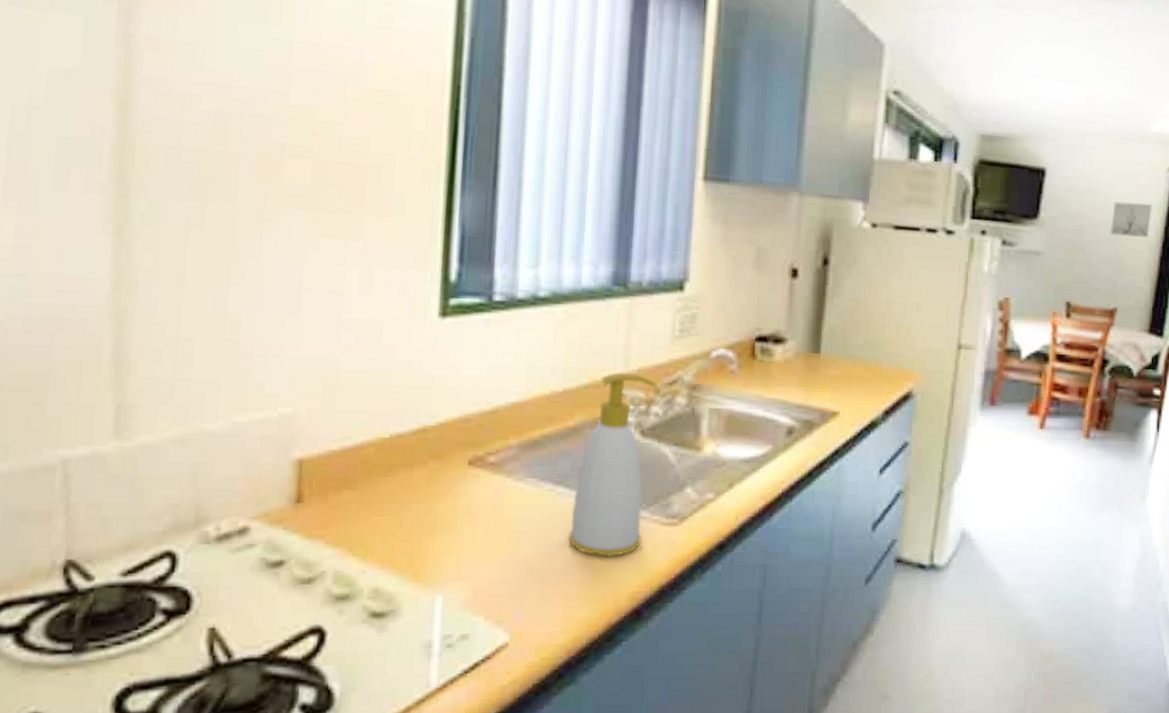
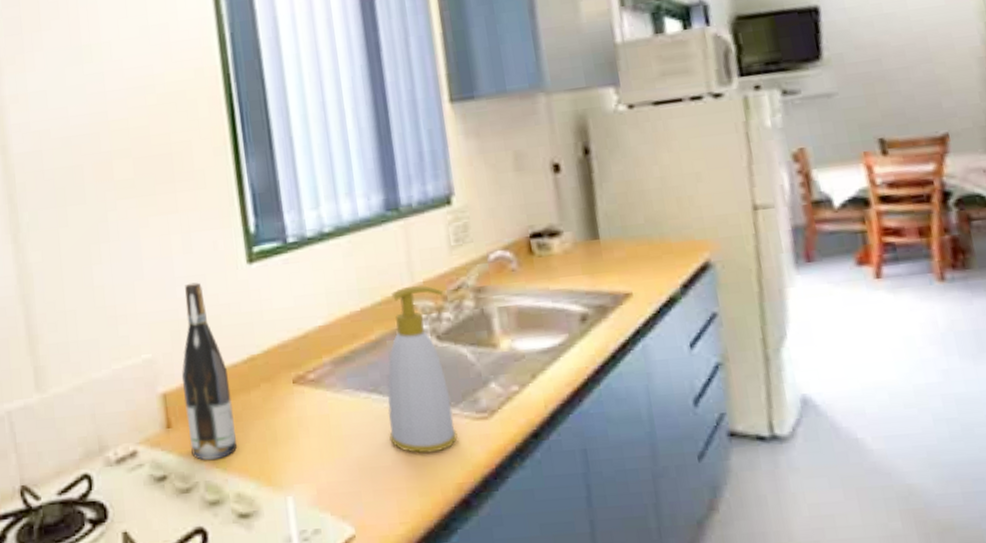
wine bottle: none [323,328,390,545] -> present [181,282,238,460]
wall art: present [1110,201,1152,238] -> none [915,11,973,57]

